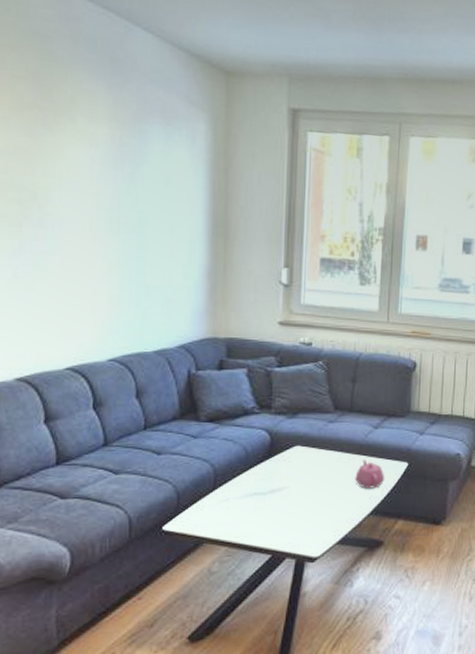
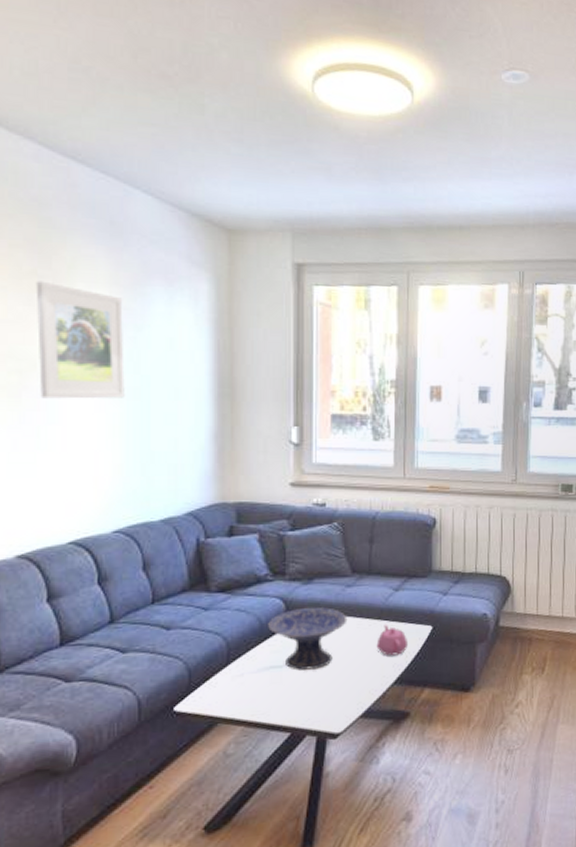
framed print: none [37,113,122,232] -> present [35,281,125,399]
decorative bowl: none [253,440,329,498] -> present [268,607,348,671]

